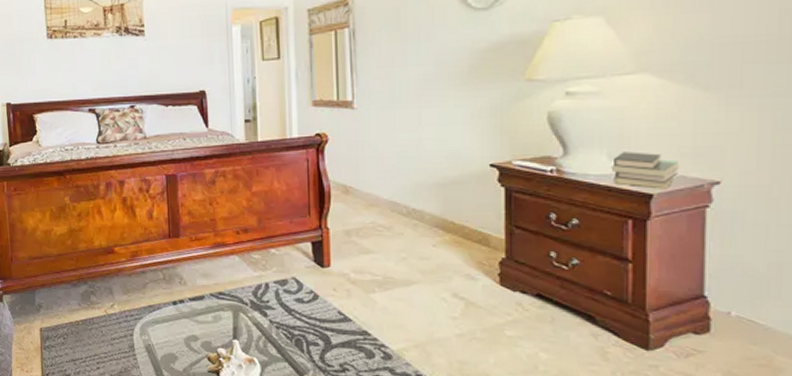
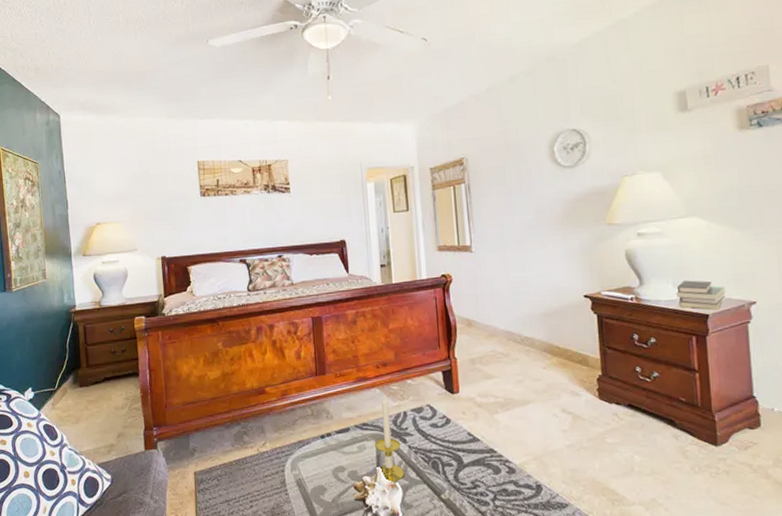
candle: none [230,264,265,358] -> present [374,395,405,483]

